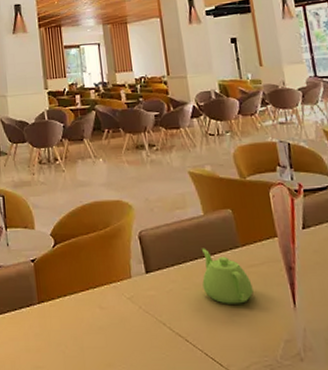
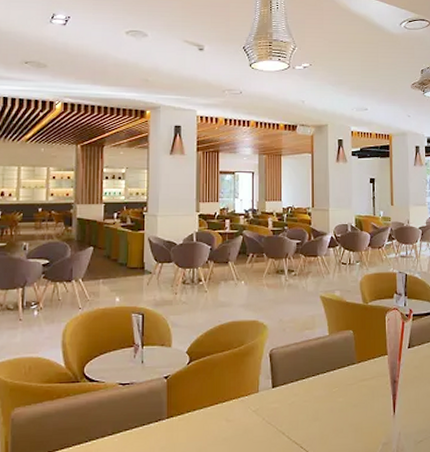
teapot: present [201,248,253,304] -> none [321,364,362,414]

